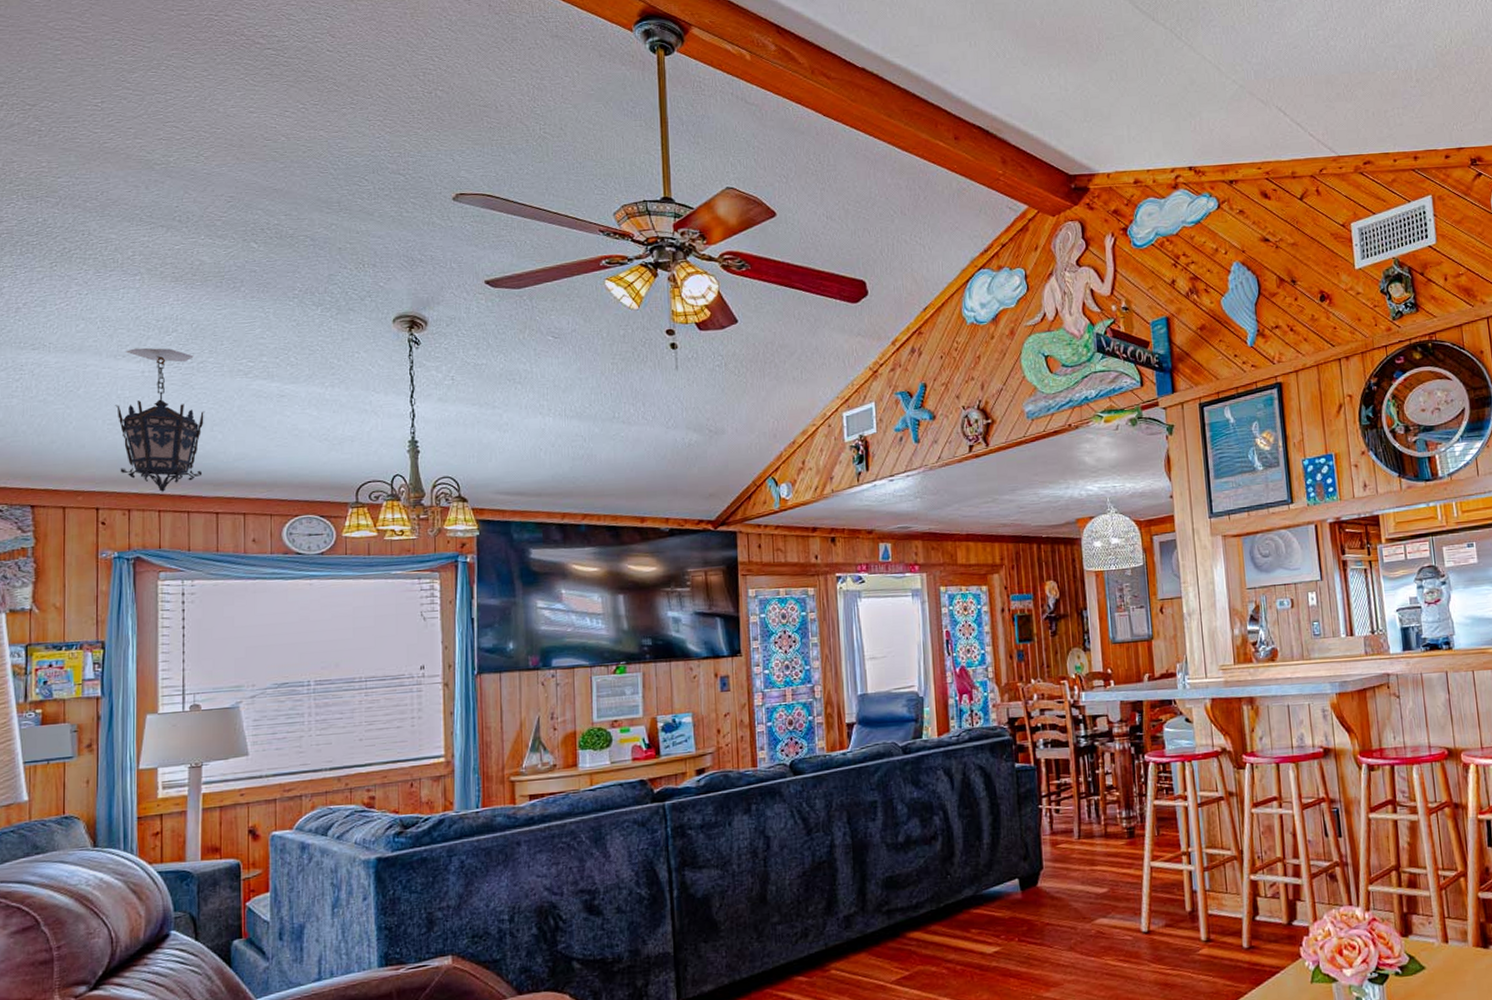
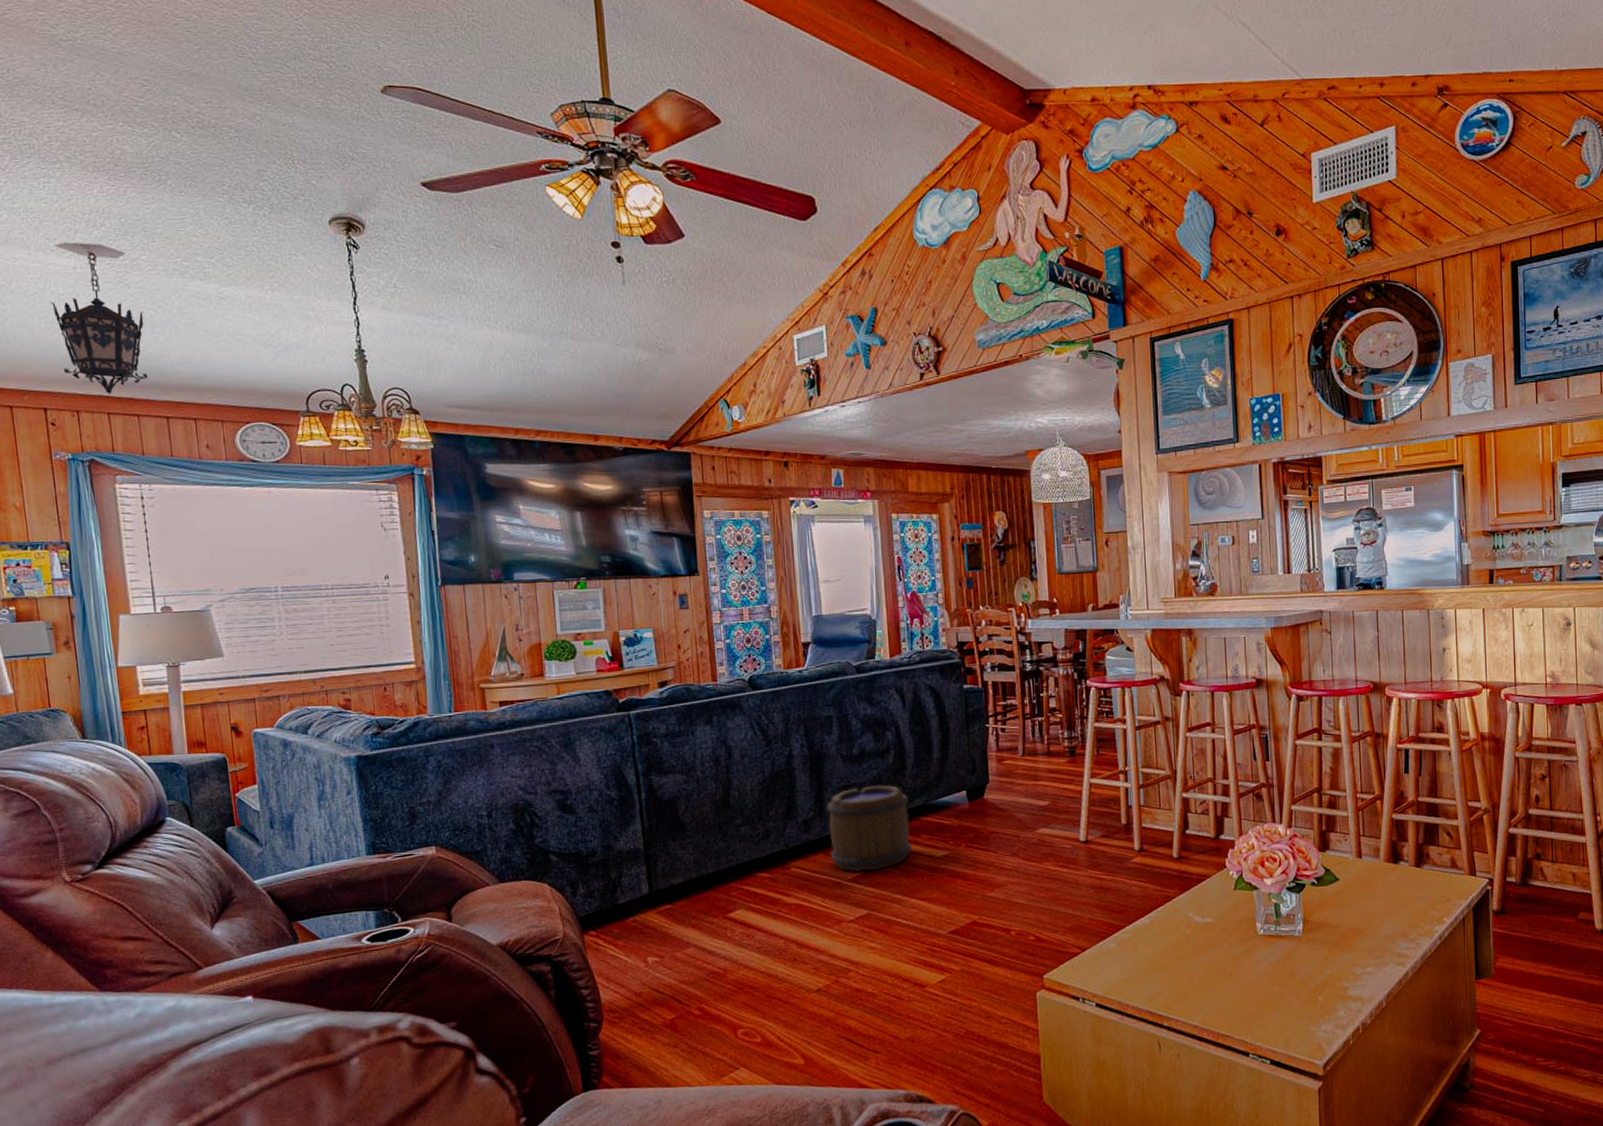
wooden barrel: none [868,874,961,973] -> present [825,785,912,872]

